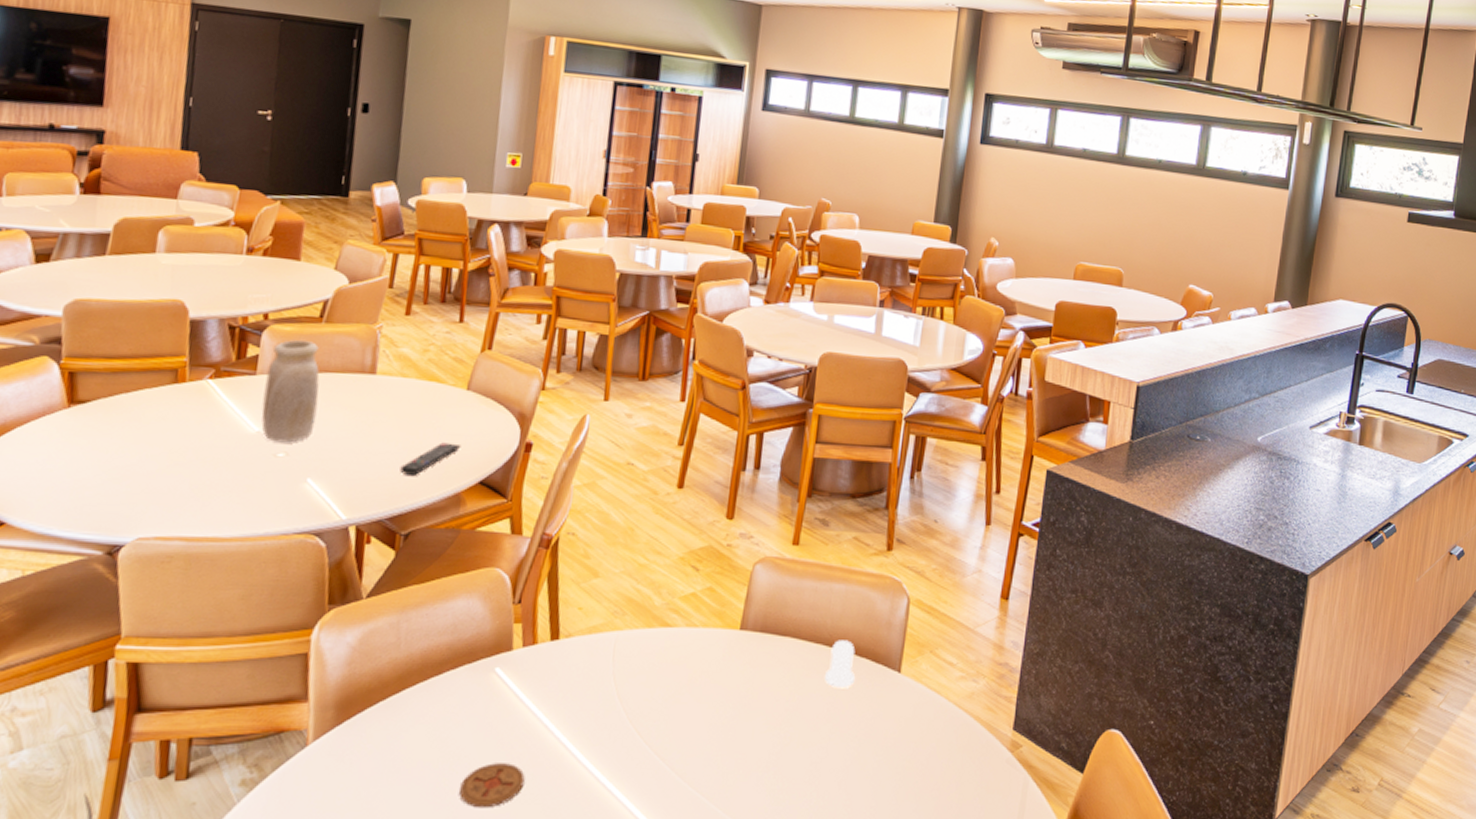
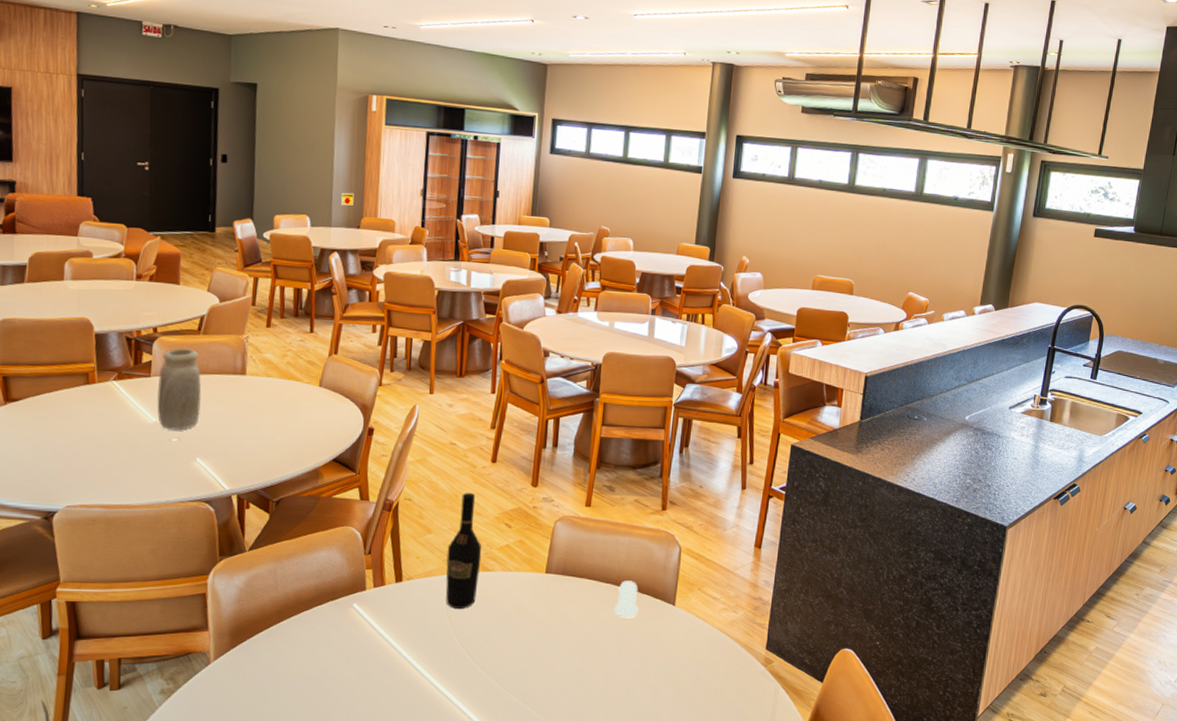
remote control: present [400,442,462,477] -> none [269,428,317,456]
coaster: present [459,763,525,808] -> none [330,676,380,711]
wine bottle: none [613,525,662,675] -> present [445,492,482,609]

